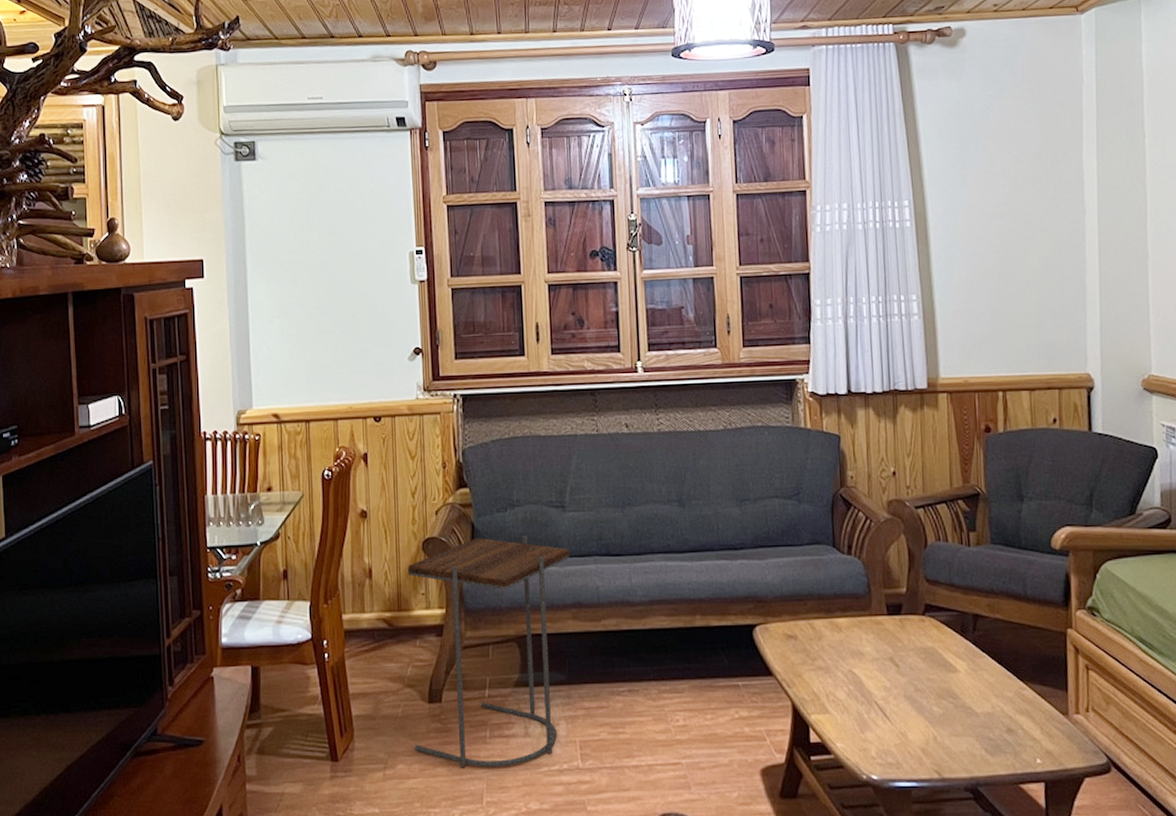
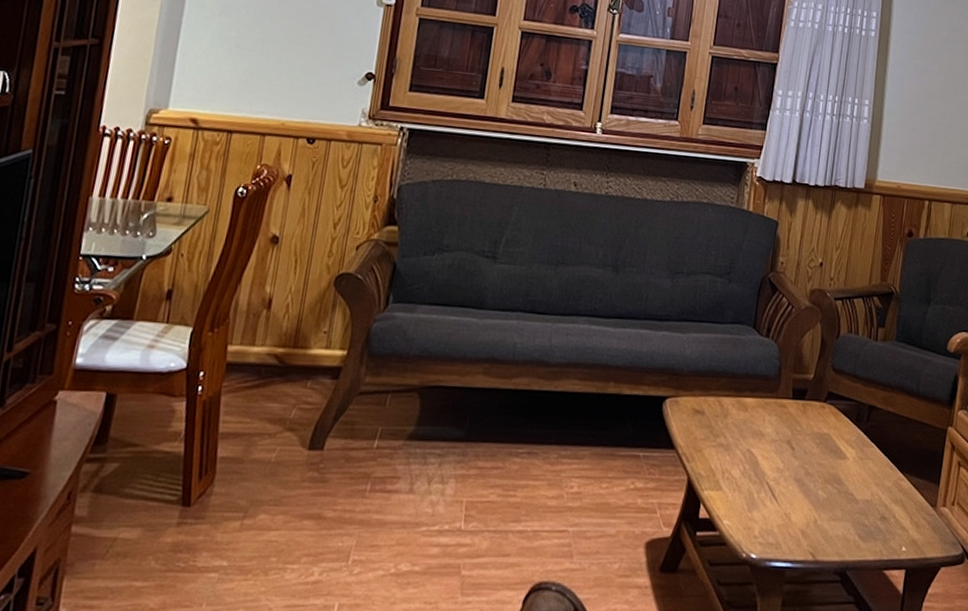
side table: present [408,535,570,768] -> none [282,278,493,524]

